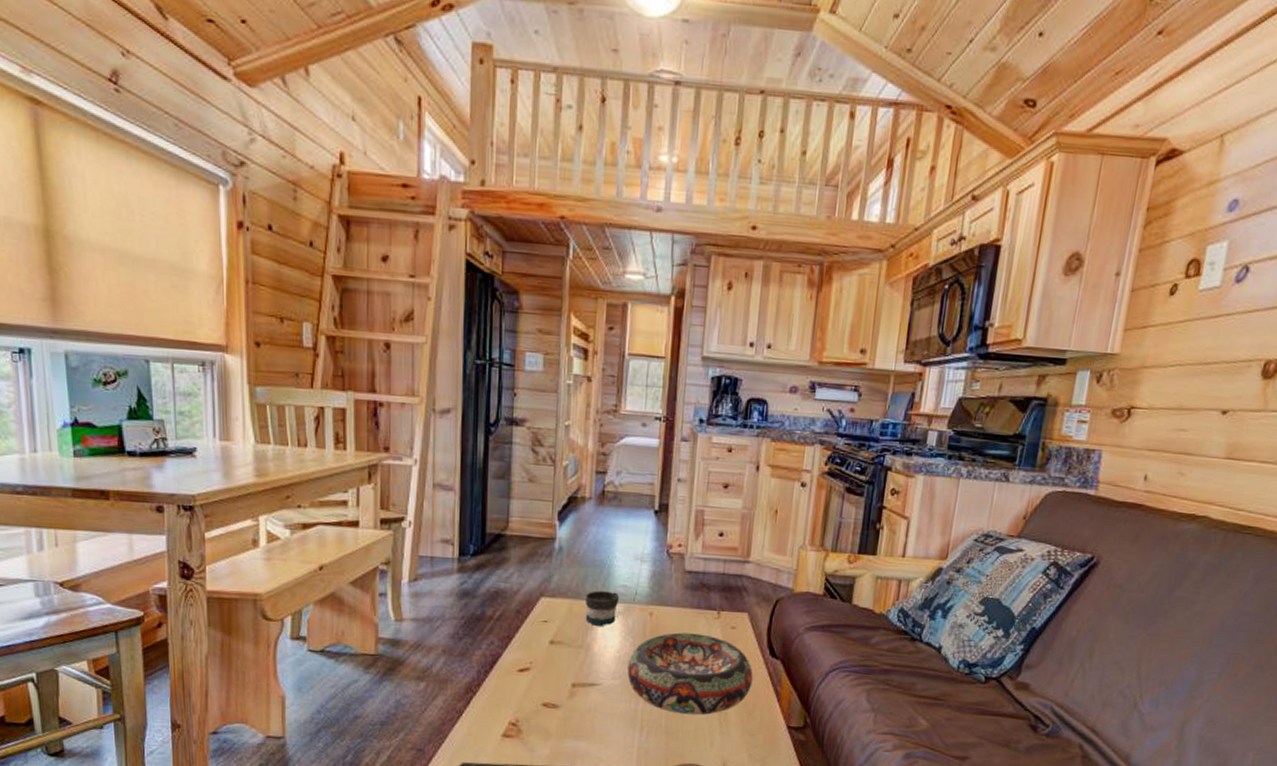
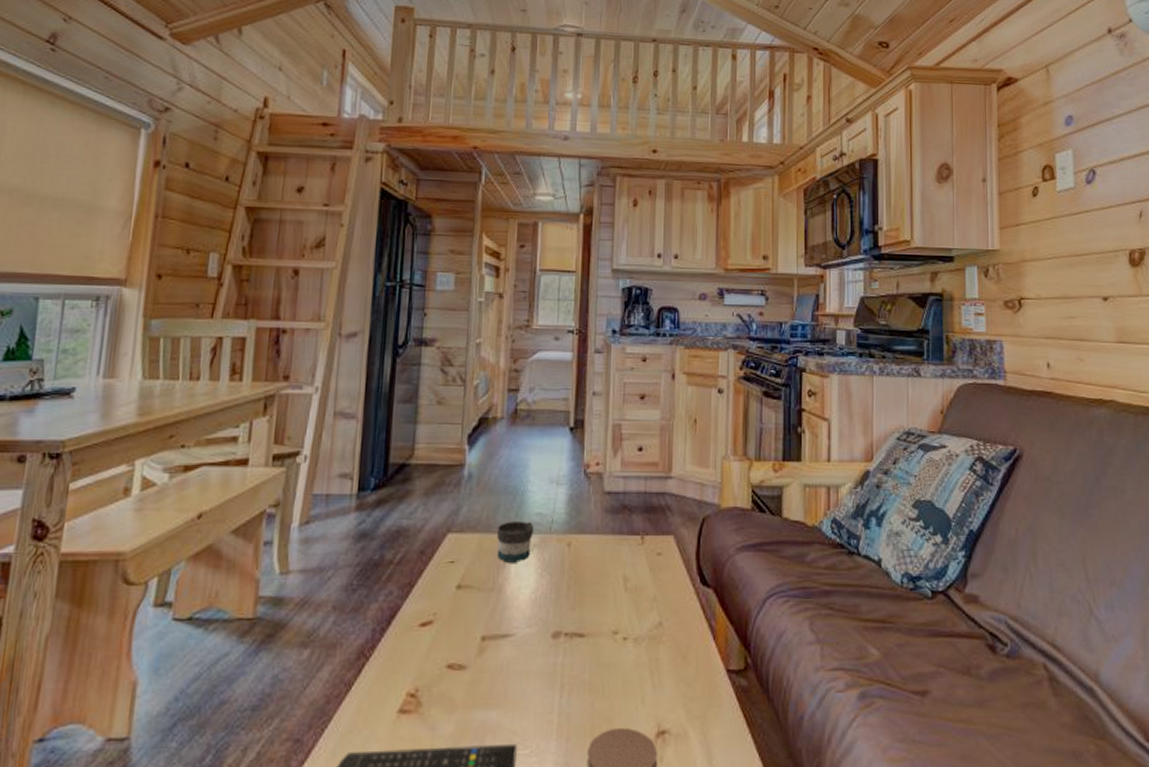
decorative bowl: present [627,632,753,715] -> none [544,564,684,665]

